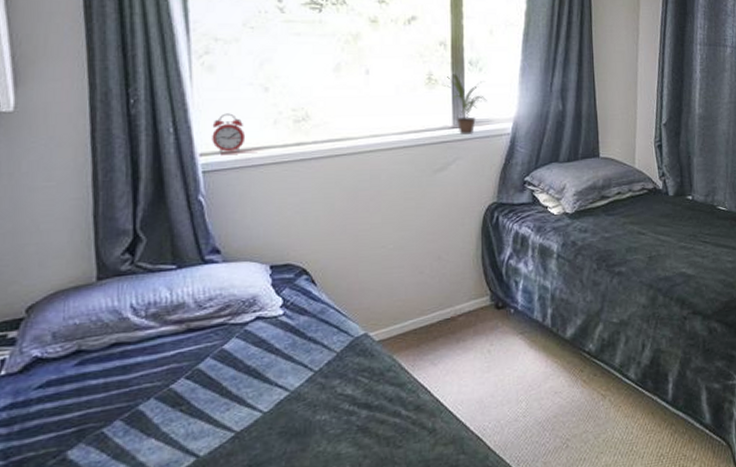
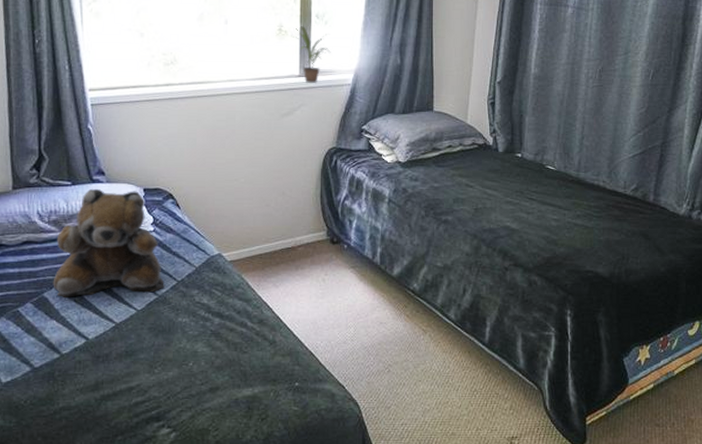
teddy bear: none [151,269,299,408] -> present [53,189,166,297]
alarm clock: present [212,113,246,153] -> none [98,55,125,90]

